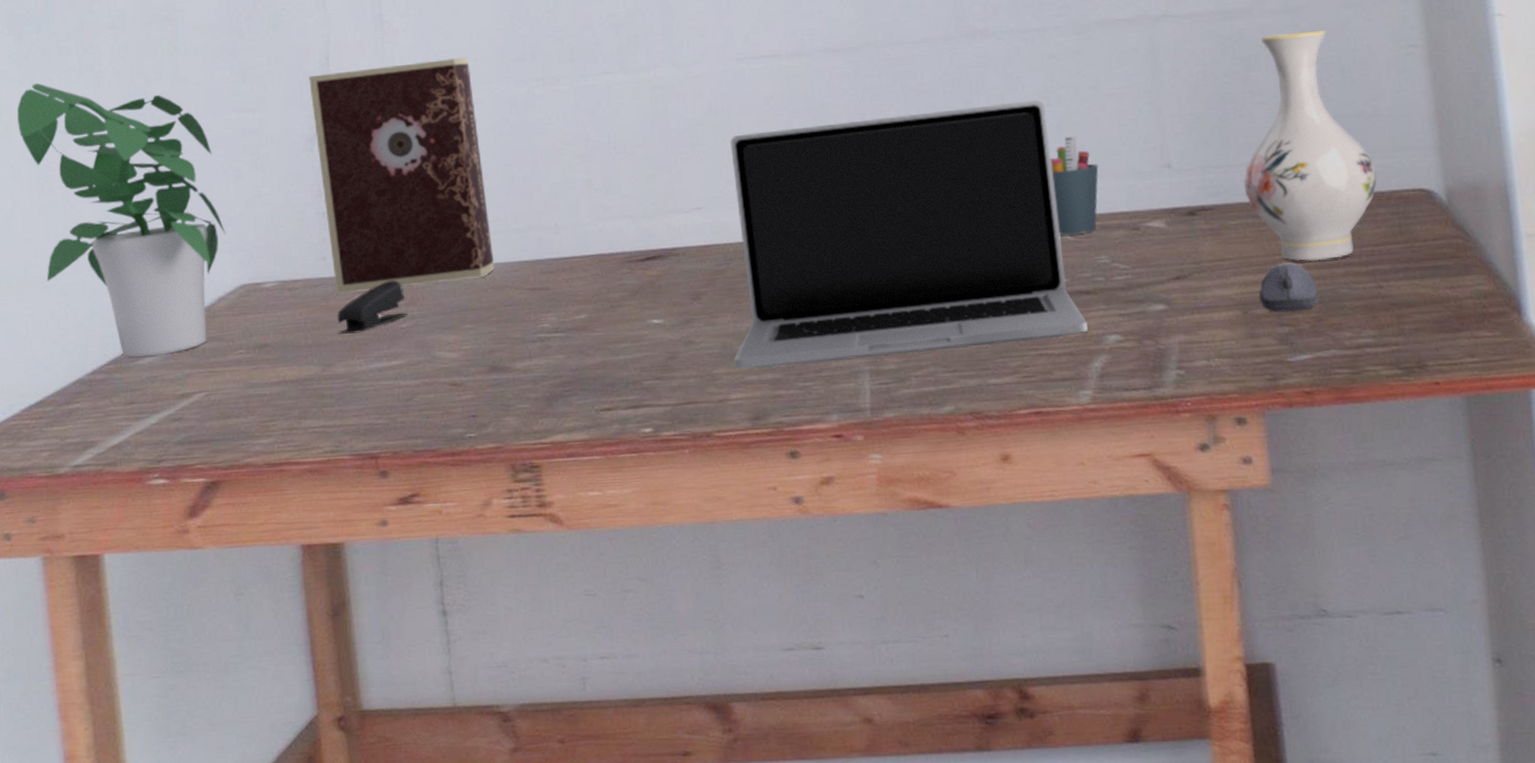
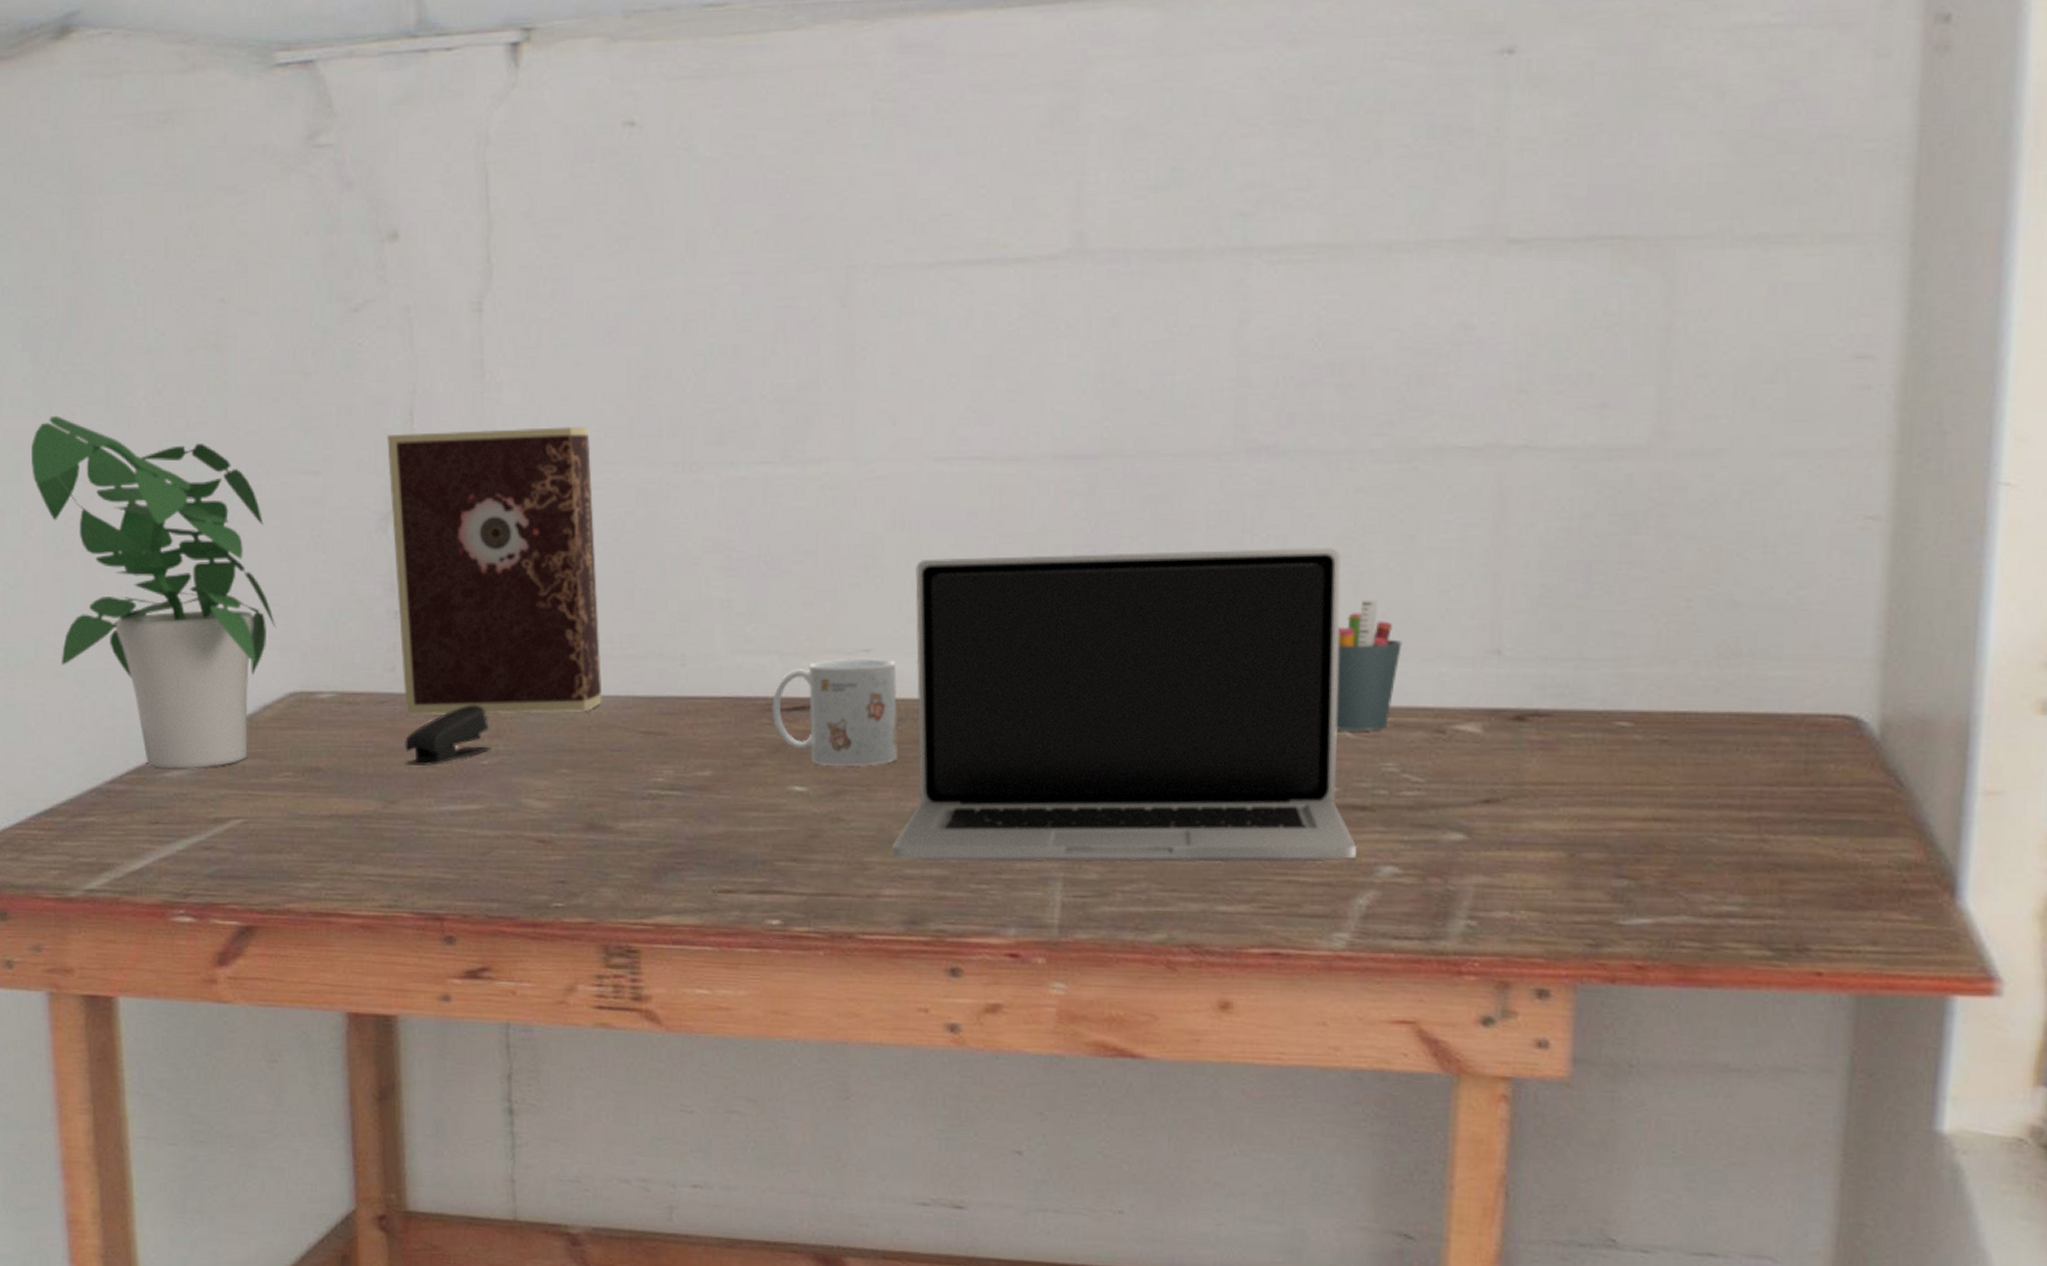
mug: none [629,214,732,301] -> present [772,658,899,766]
vase: present [1243,29,1377,261] -> none [1597,484,1787,797]
computer mouse: present [1259,263,1320,313] -> none [1593,796,1678,862]

